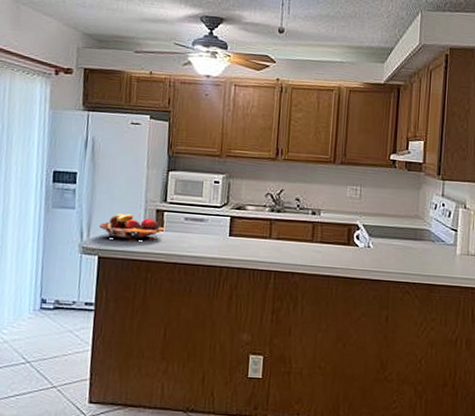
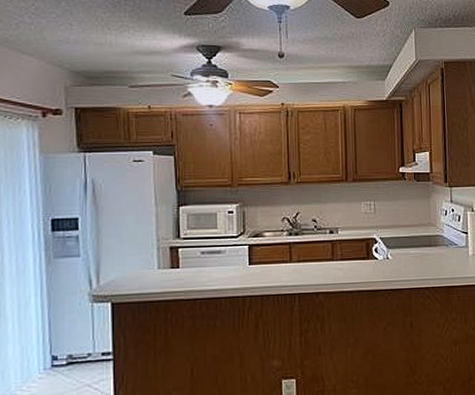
fruit basket: present [100,213,164,241] -> none [110,255,180,283]

